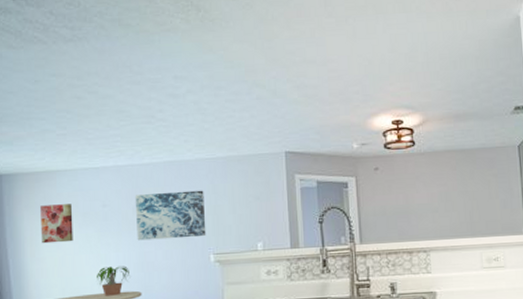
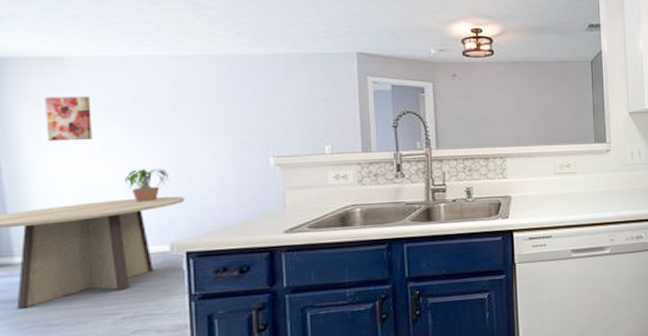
wall art: present [135,190,206,241] -> none [175,88,265,141]

